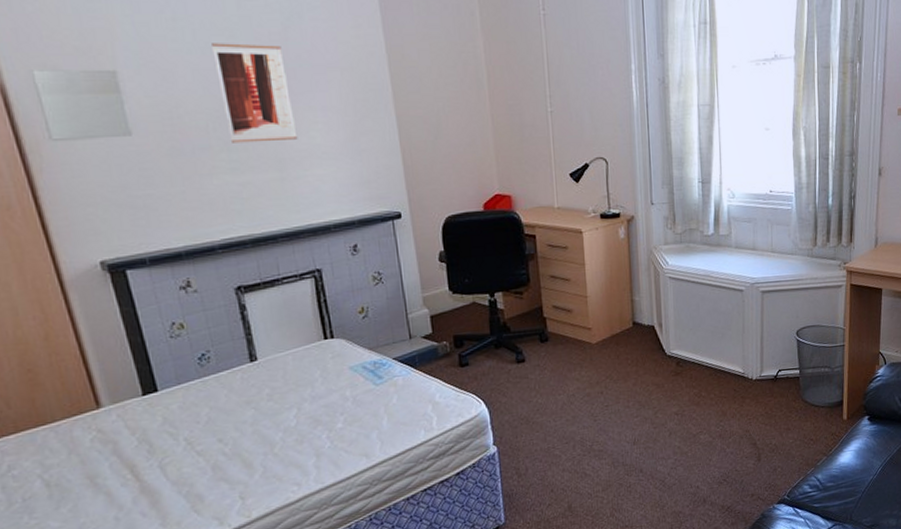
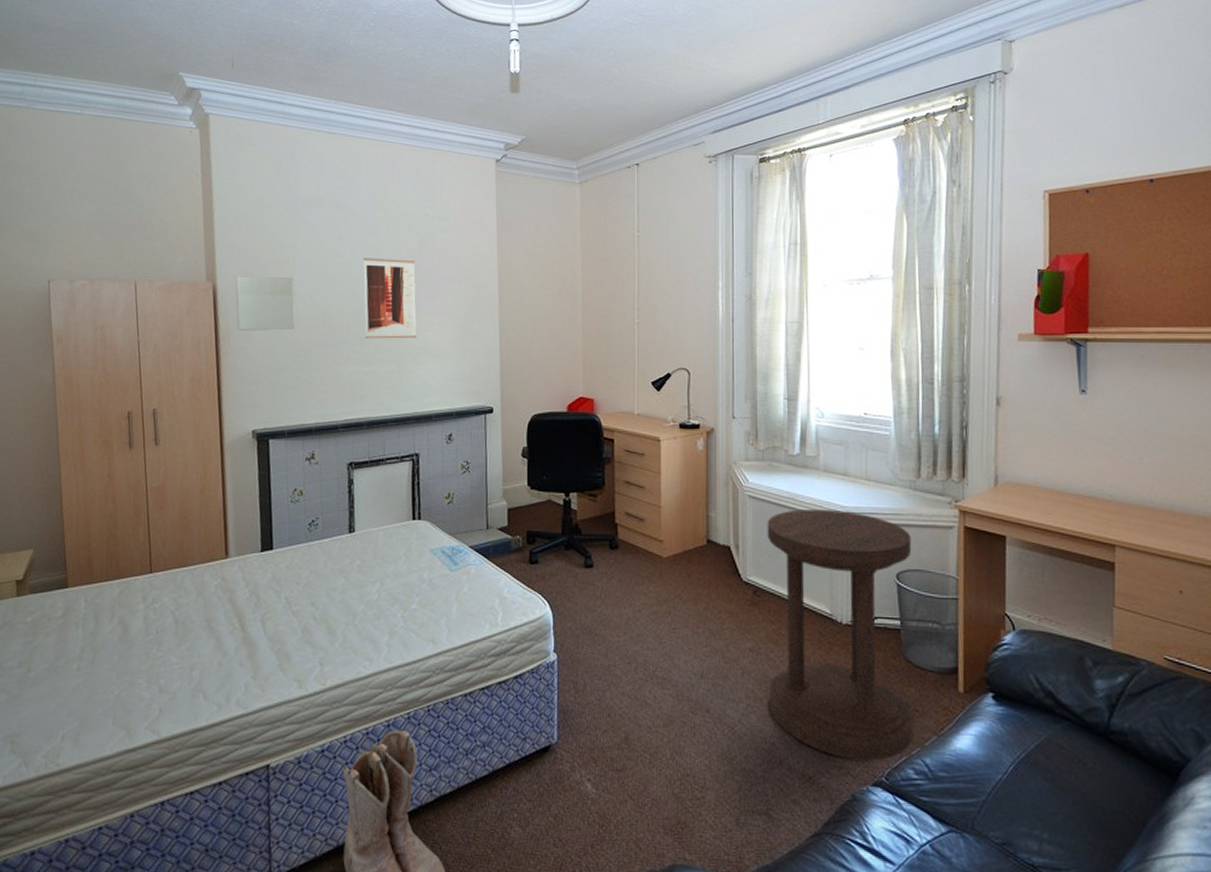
side table: none [686,282,809,488] -> present [767,509,913,761]

